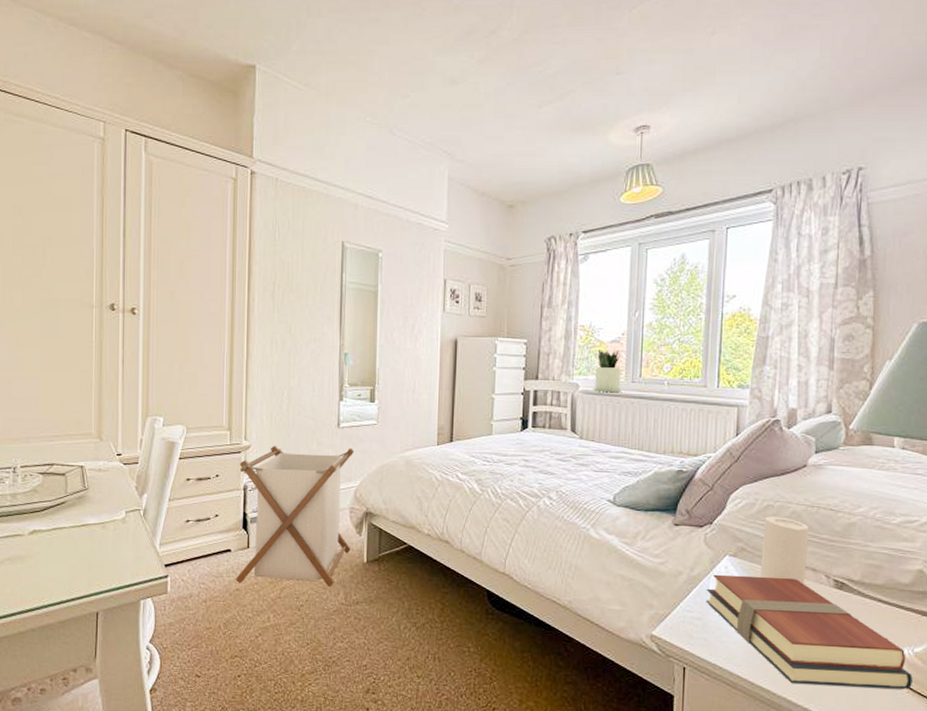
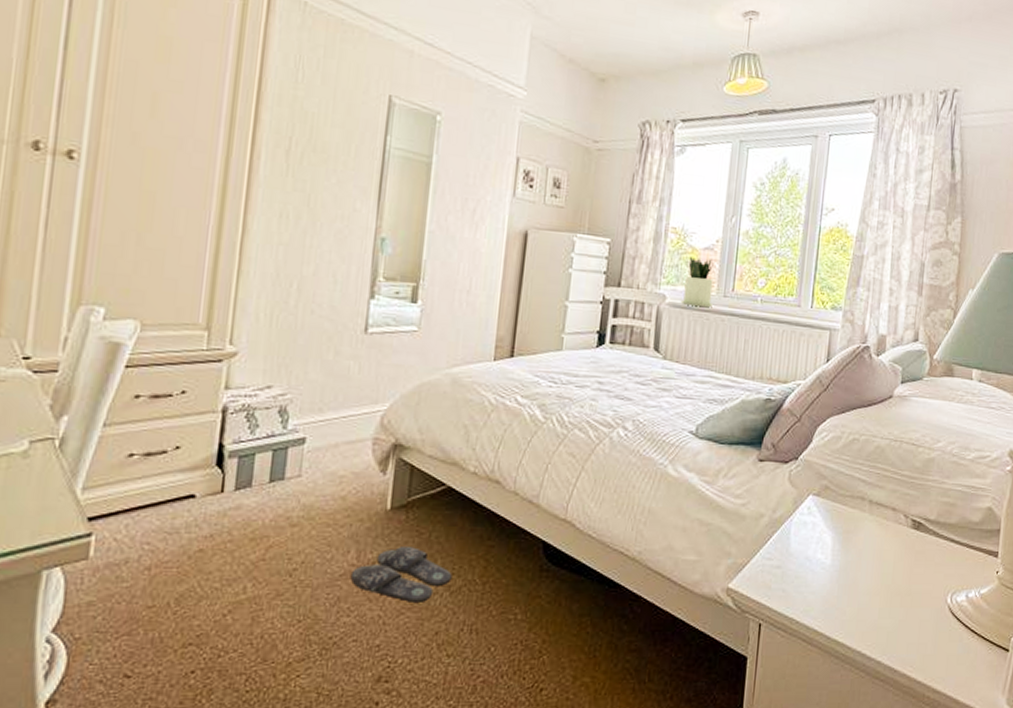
laundry basket: present [236,446,354,586] -> none [199,354,384,542]
slippers: none [342,590,417,634] -> present [351,545,452,602]
books: present [705,574,913,690] -> none [786,516,978,636]
candle: present [761,516,809,585] -> none [842,451,892,526]

